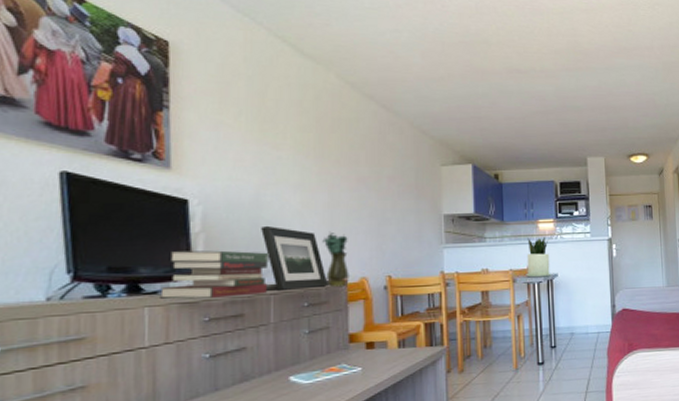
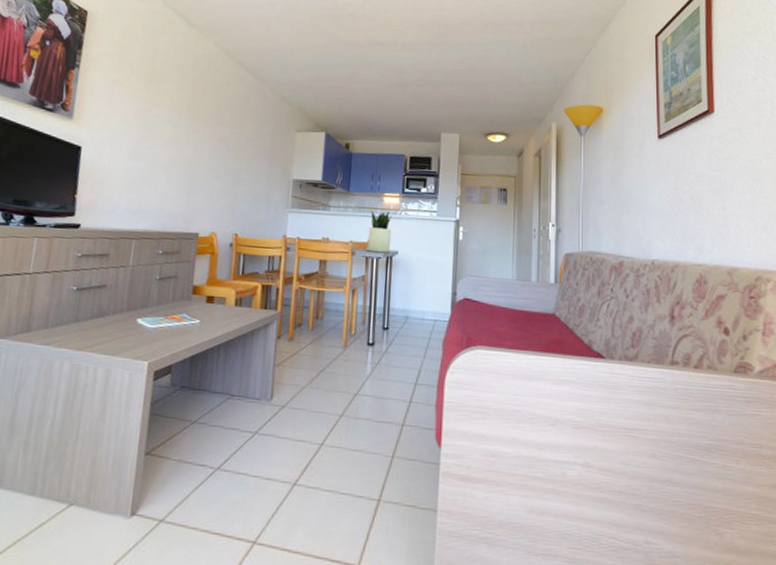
books: present [160,250,269,300] -> none [47,191,137,238]
picture frame: present [261,225,328,292] -> none [133,175,182,239]
vase: present [322,231,349,287] -> none [181,186,205,239]

